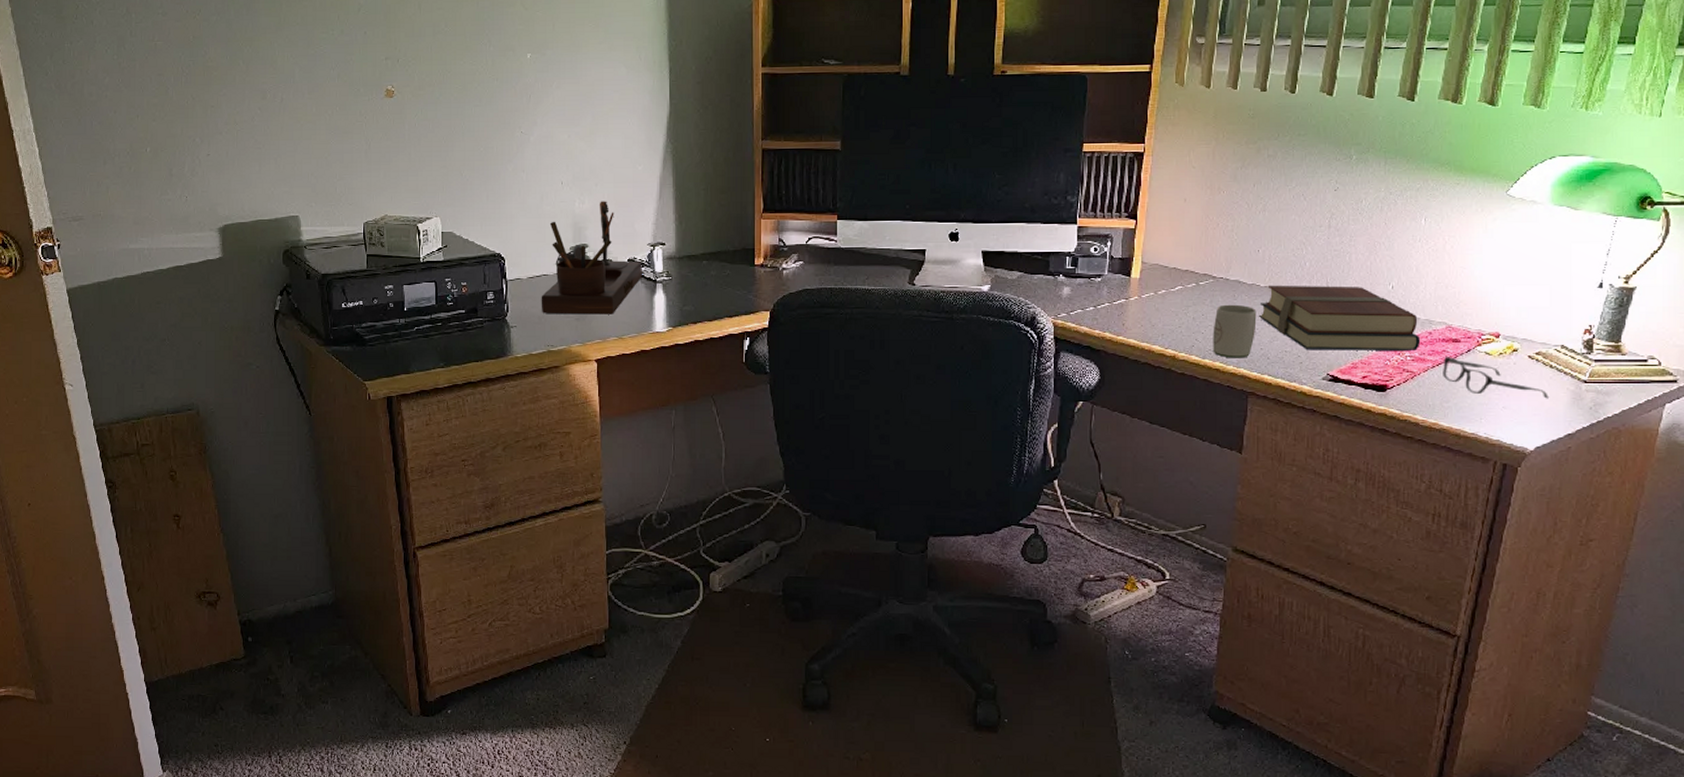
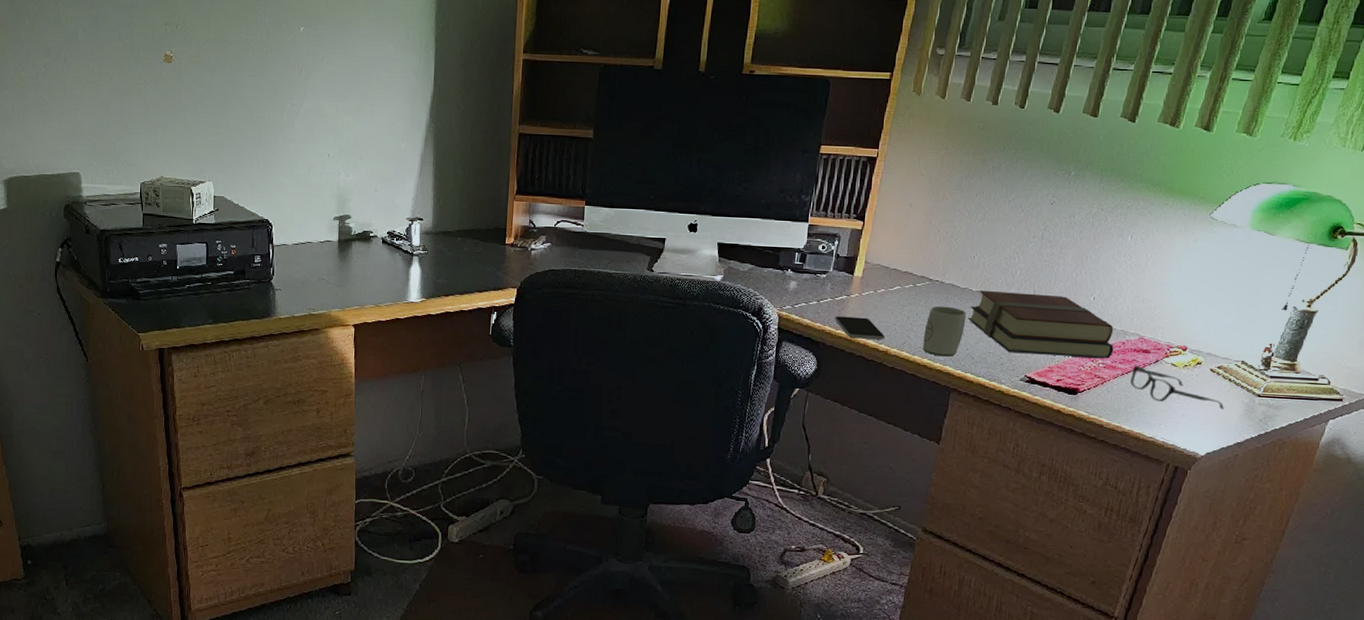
desk organizer: present [541,201,642,315] -> none [304,175,401,283]
smartphone: none [1115,321,1172,344] -> present [835,316,886,340]

